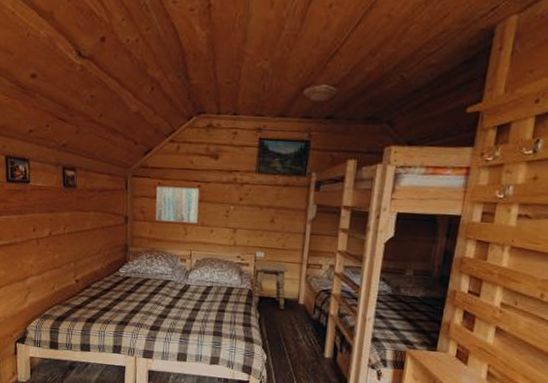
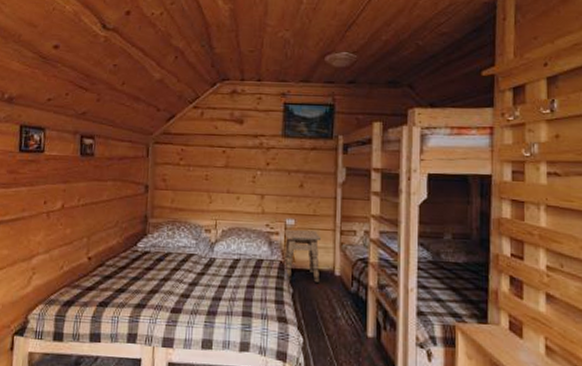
wall art: present [155,186,200,224] -> none [178,152,225,191]

